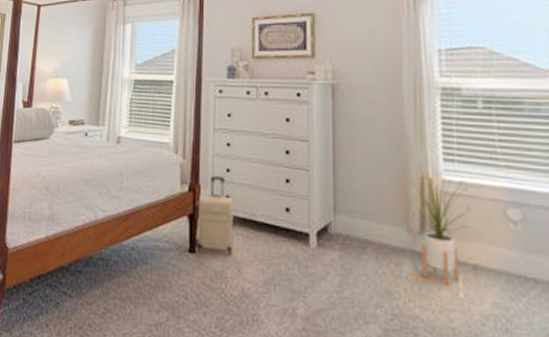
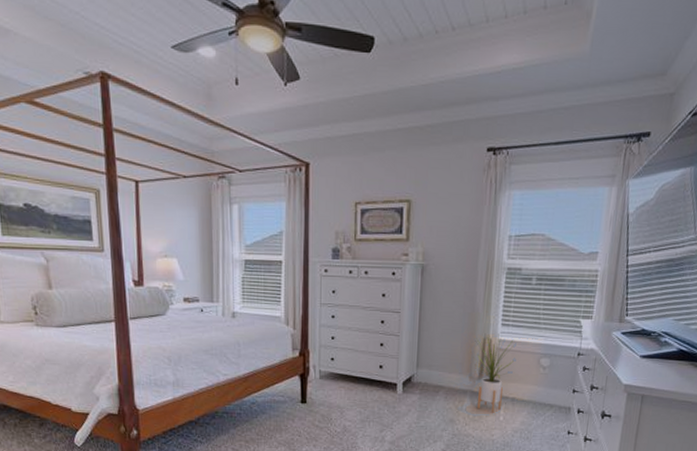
suitcase: present [197,175,235,255] -> none [308,342,338,403]

